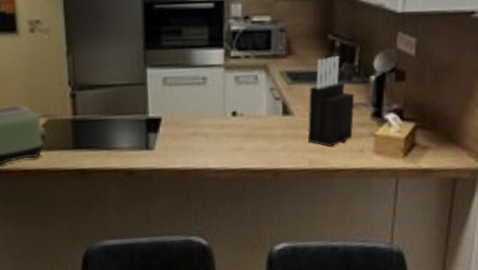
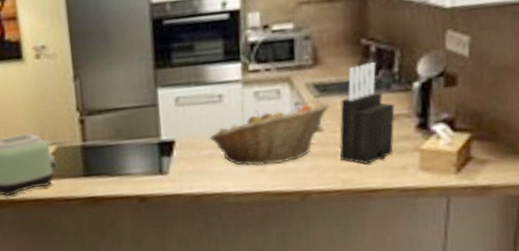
fruit basket: none [193,90,301,145] -> present [209,102,330,167]

